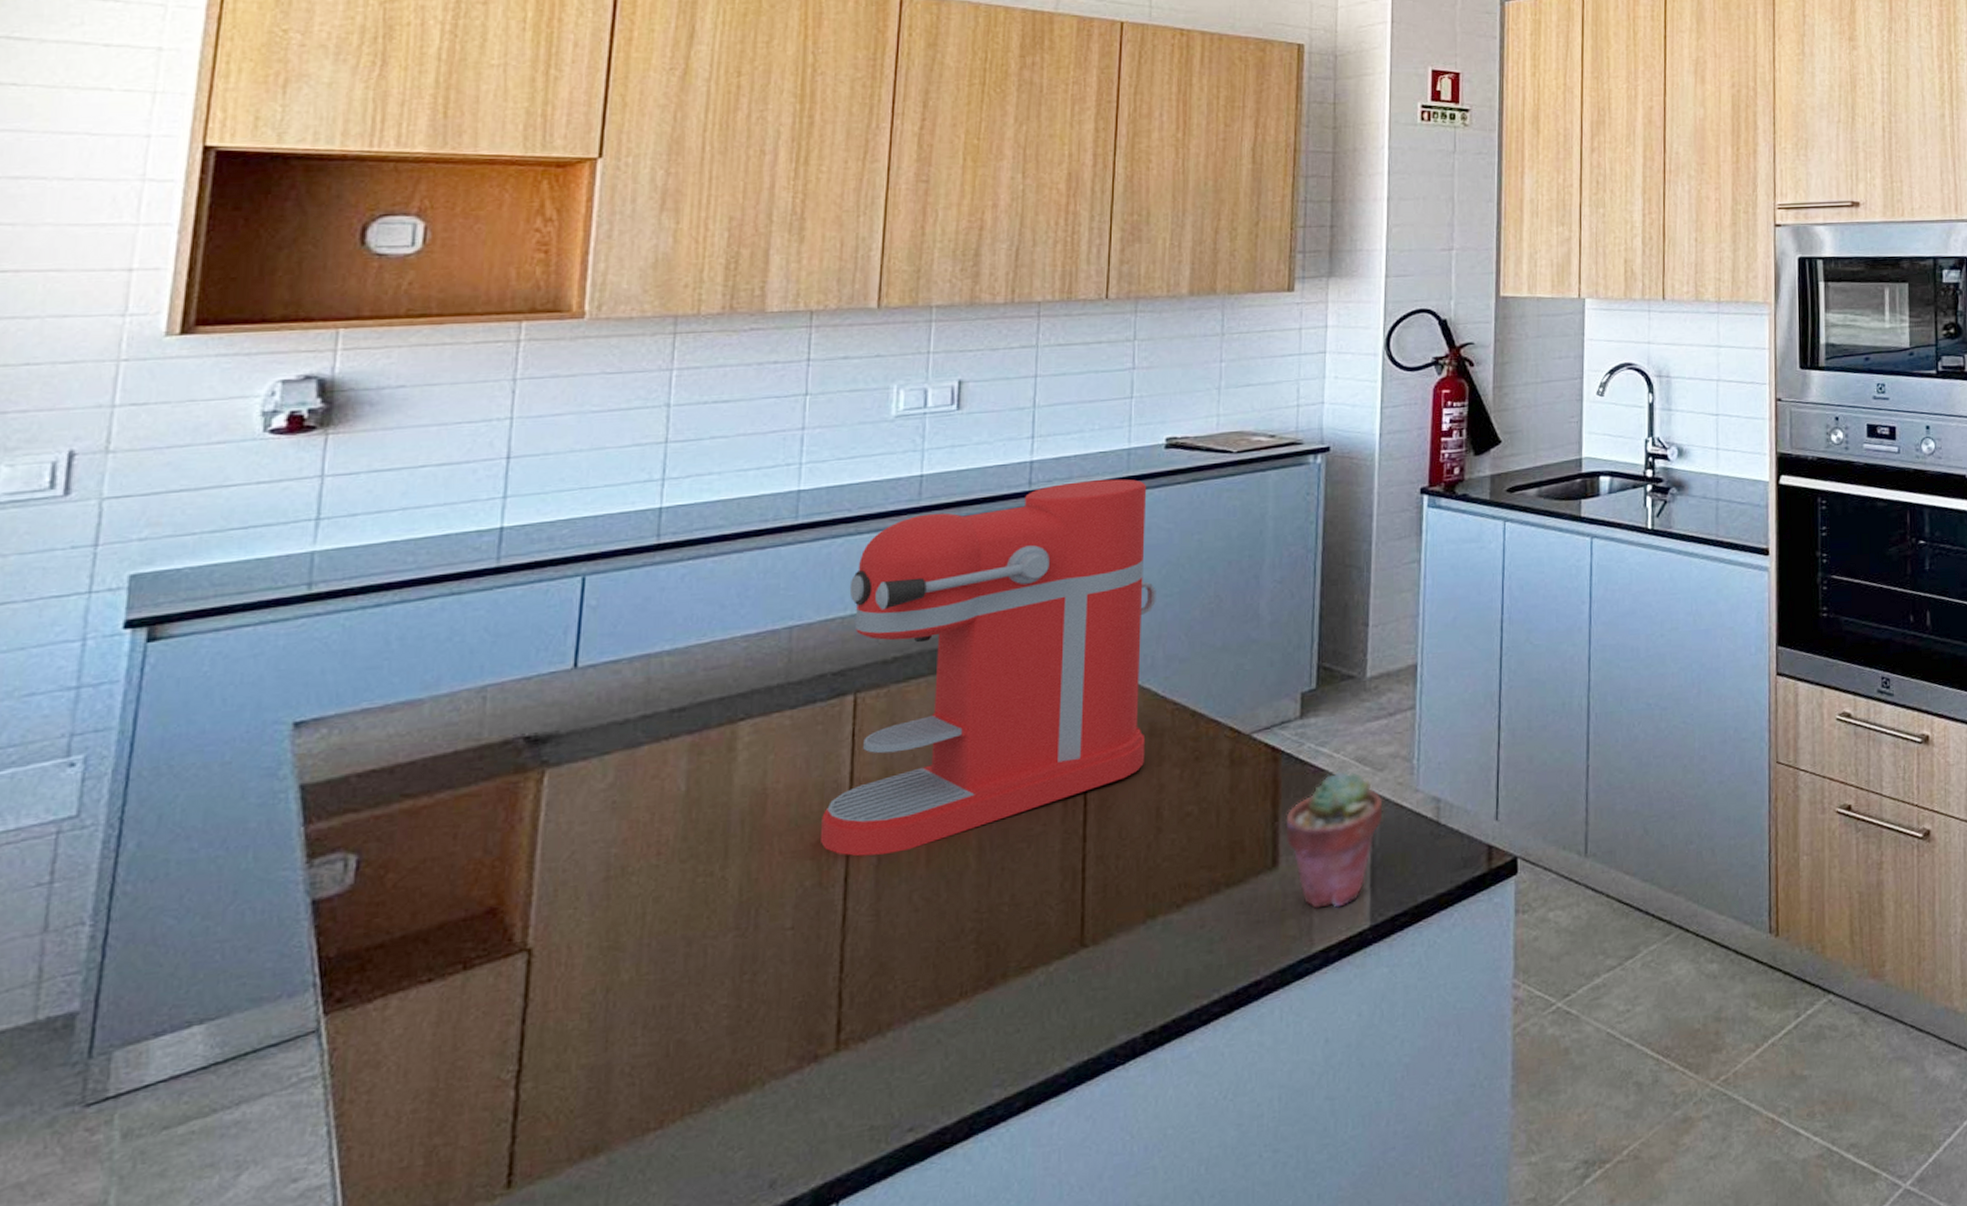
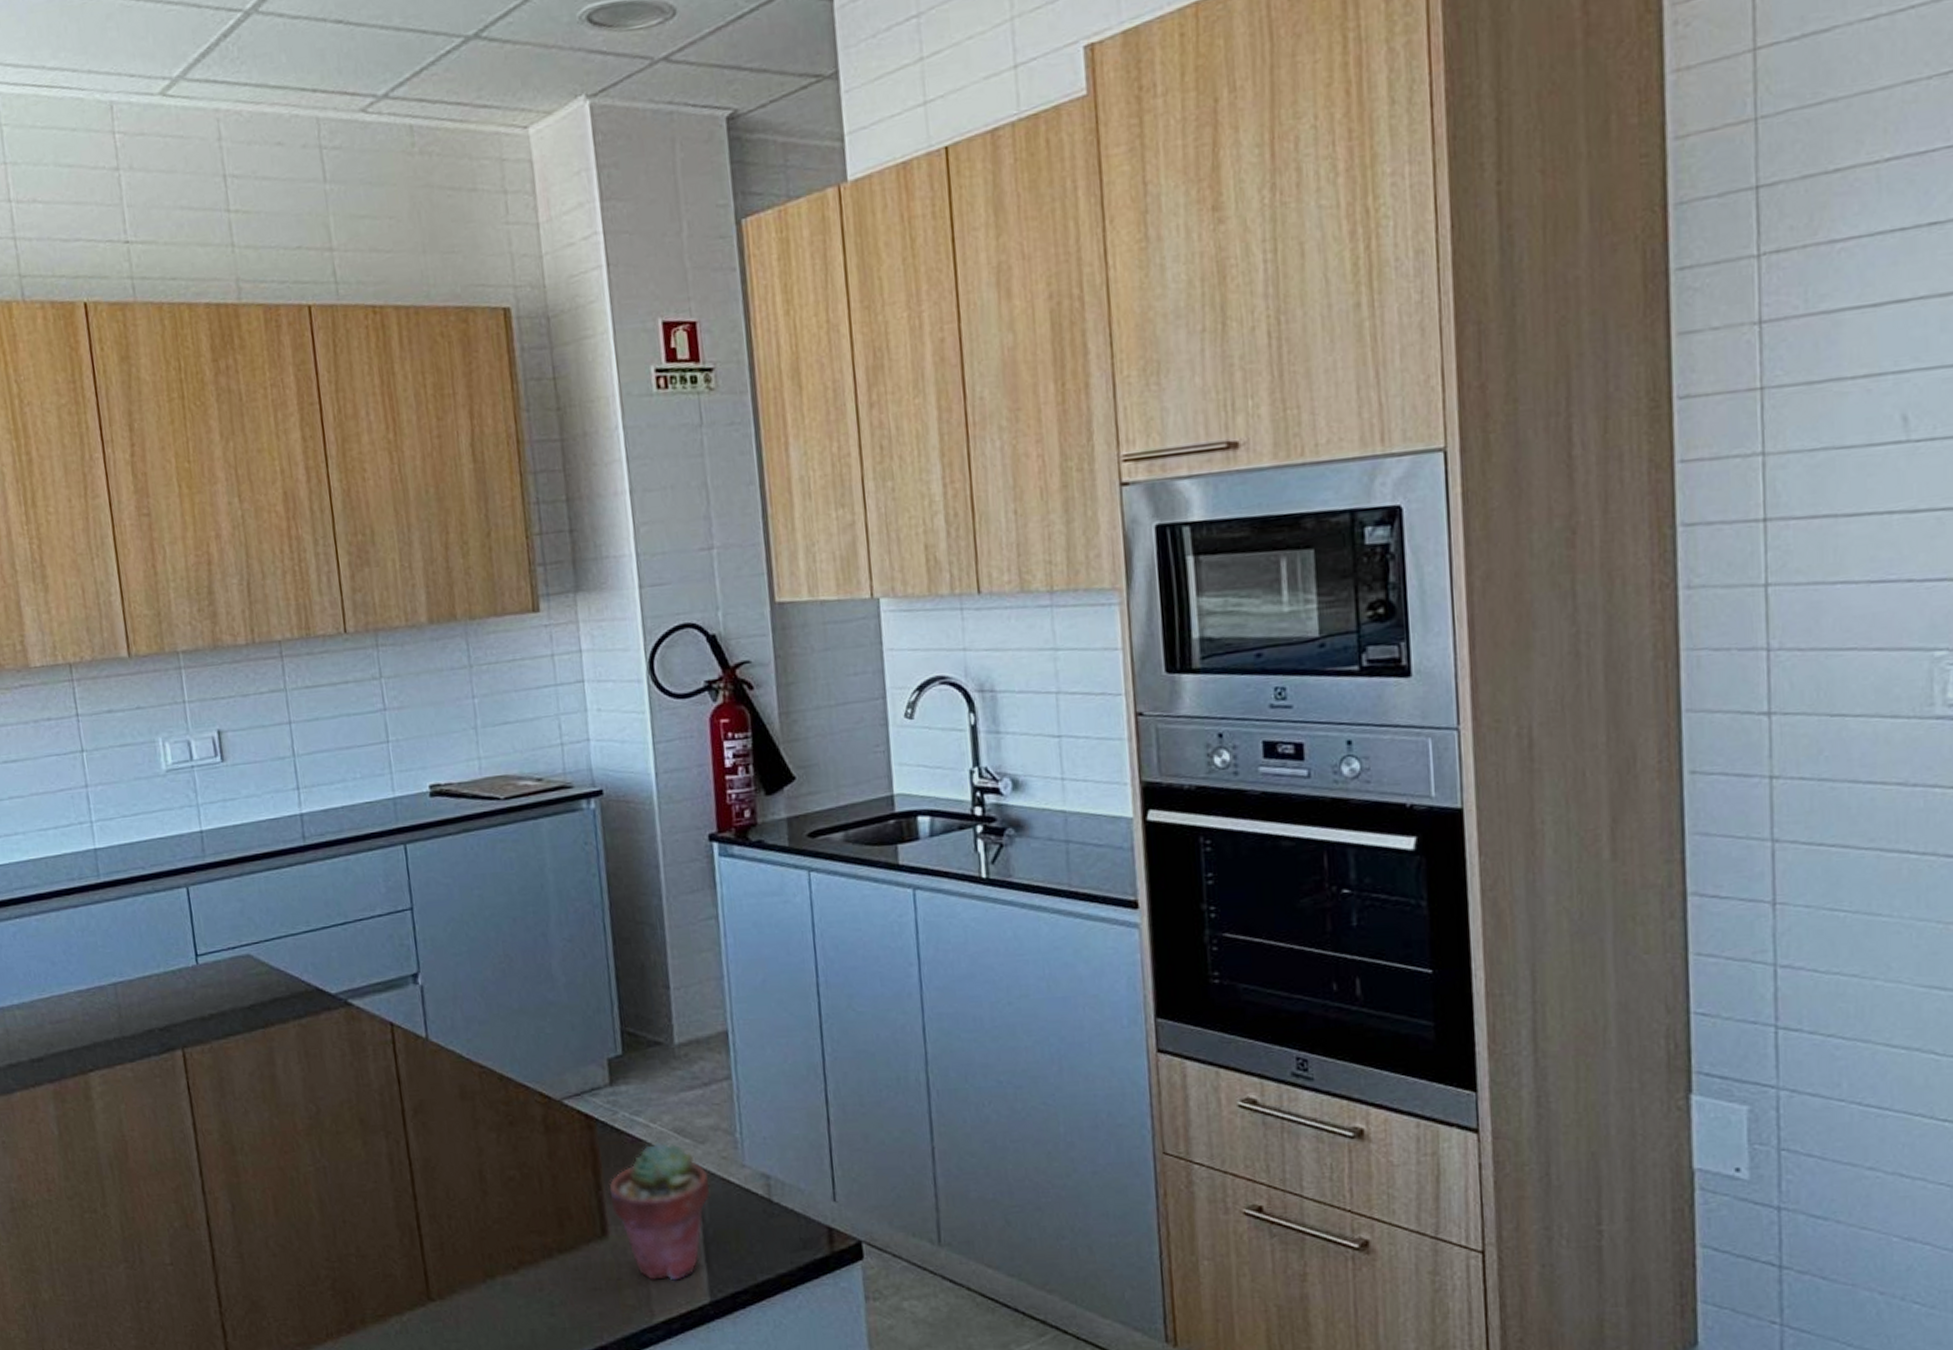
coffee maker: present [821,479,1156,857] -> none [157,830,460,1203]

